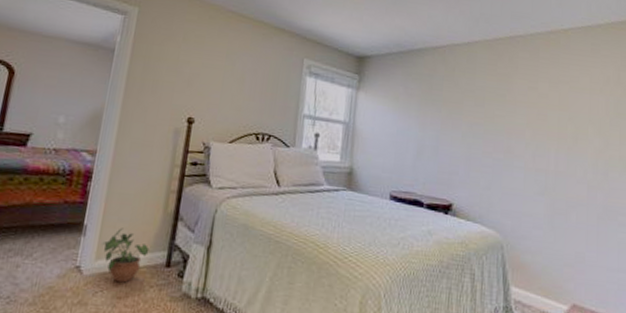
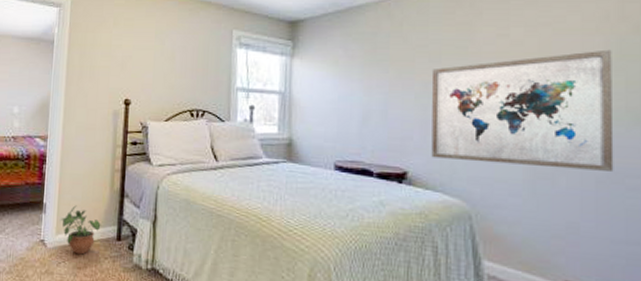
wall art: none [473,107,611,210] -> present [431,49,614,171]

